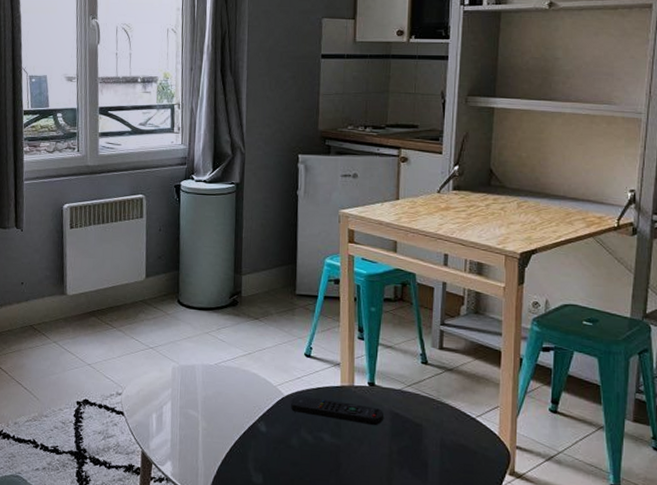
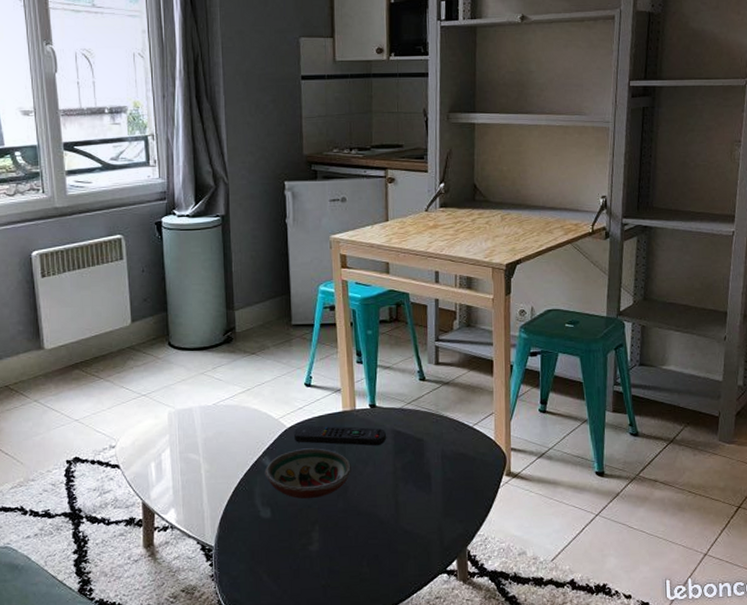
decorative bowl: none [259,418,346,471] -> present [264,448,351,499]

